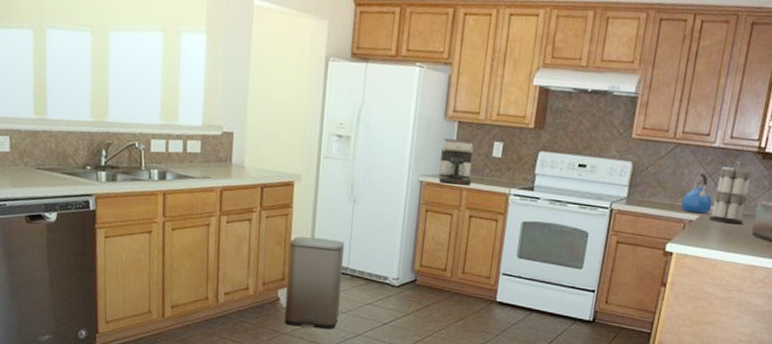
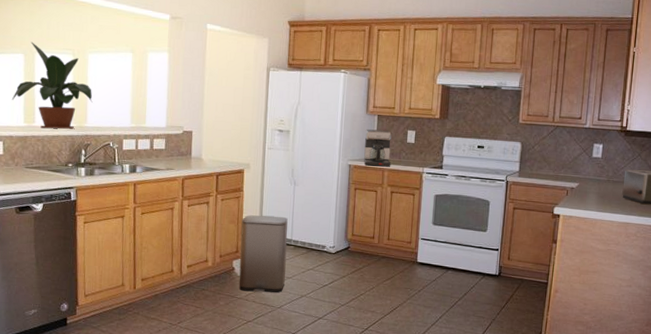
potted plant: none [19,14,115,125] -> present [11,41,93,130]
kettle: present [680,173,713,214] -> none [563,149,589,182]
spice rack: present [708,160,753,225] -> none [586,138,619,190]

